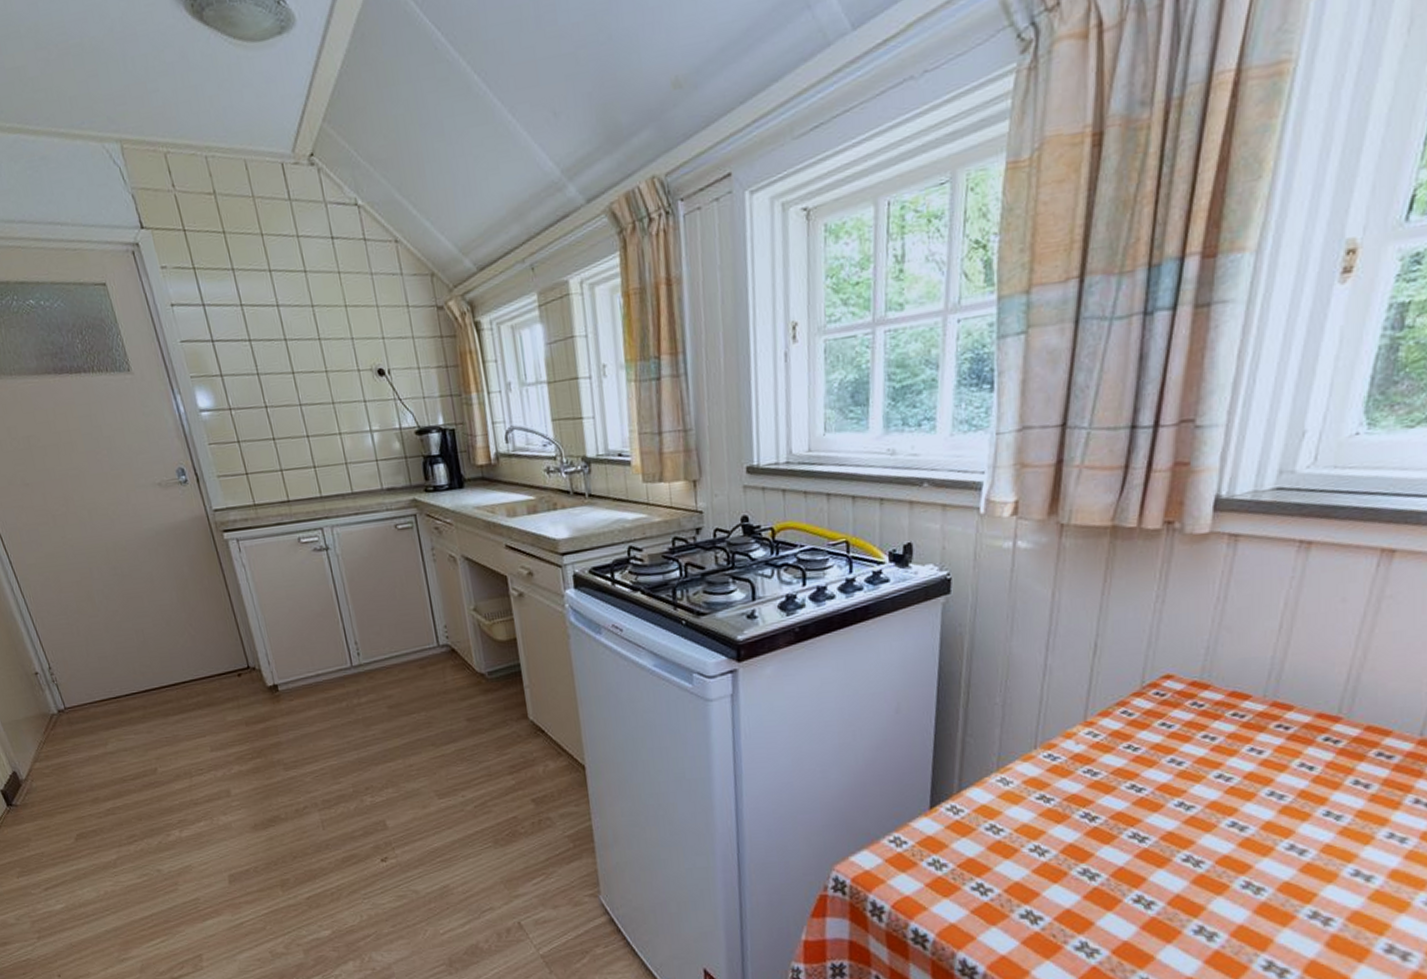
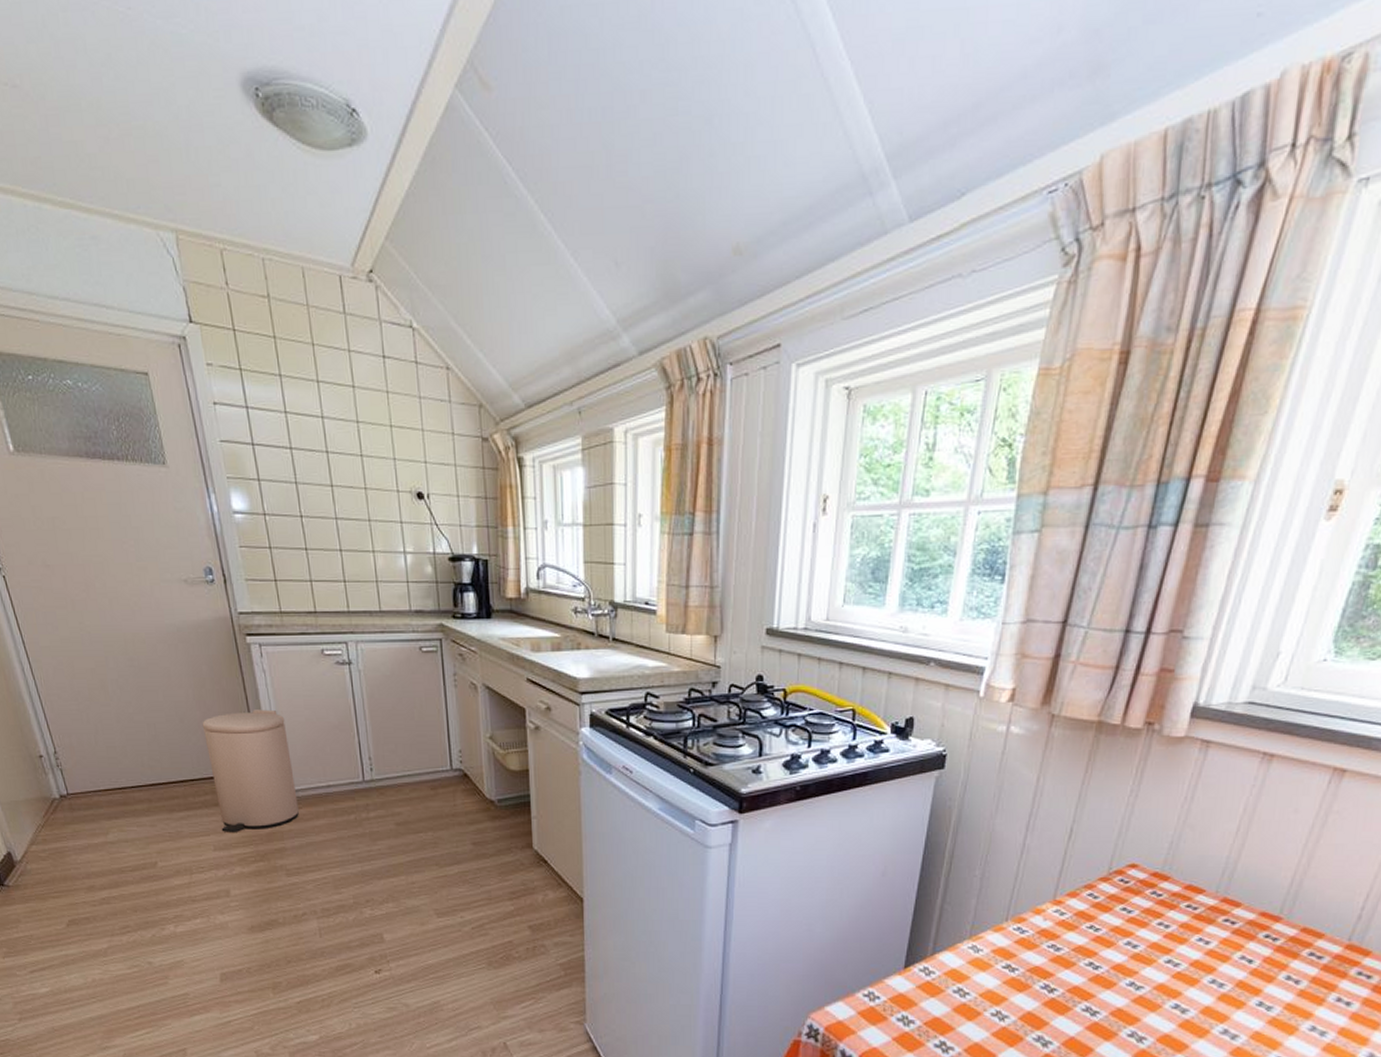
pedal bin: none [188,603,291,732] -> present [202,709,299,832]

